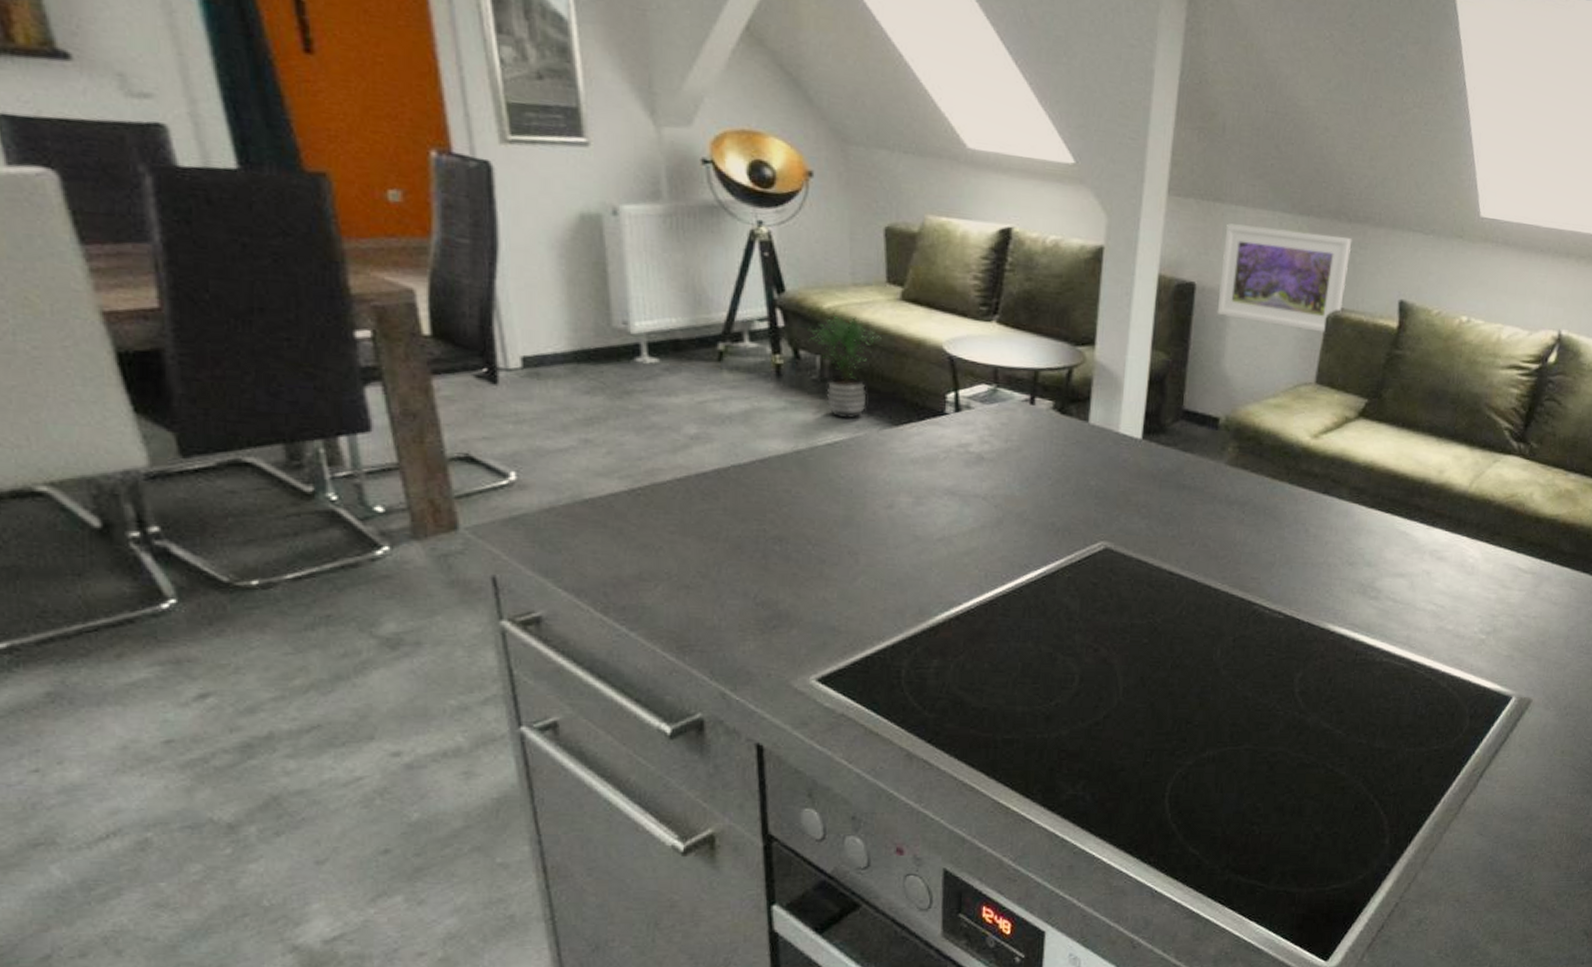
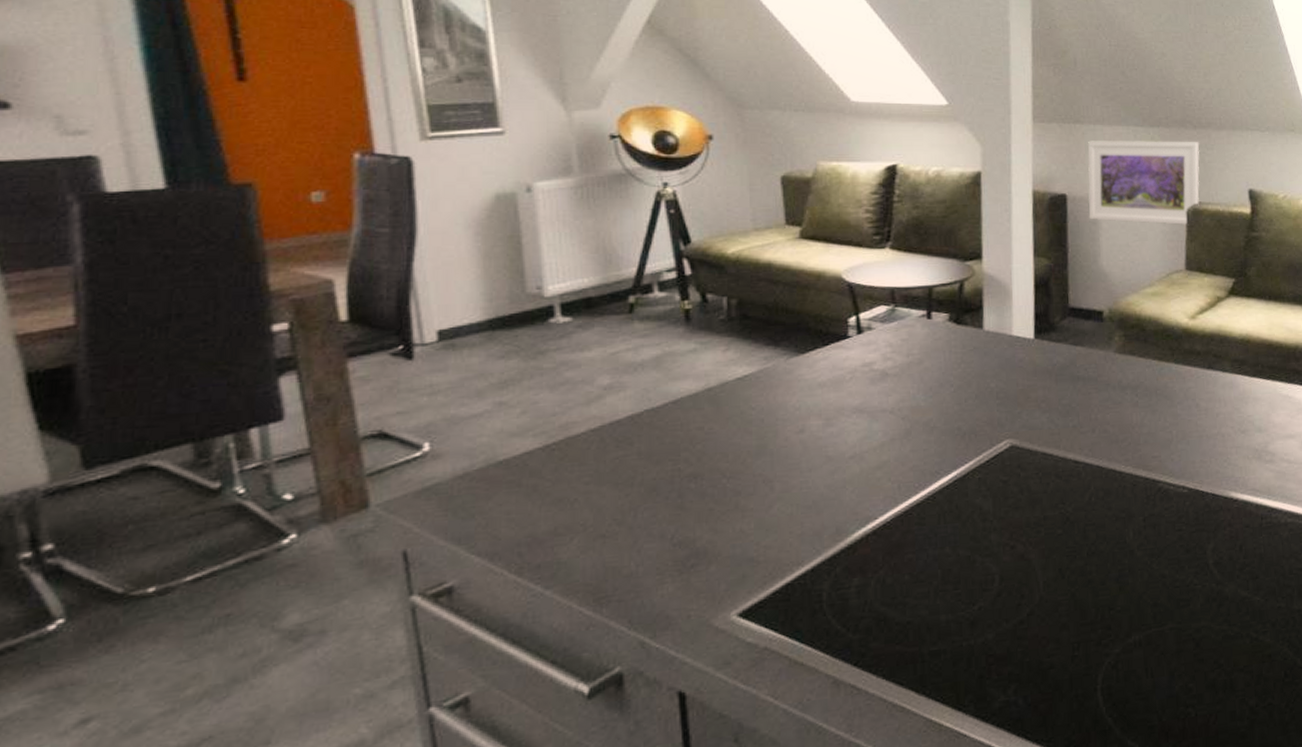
potted plant: present [808,315,881,420] -> none [714,258,784,354]

